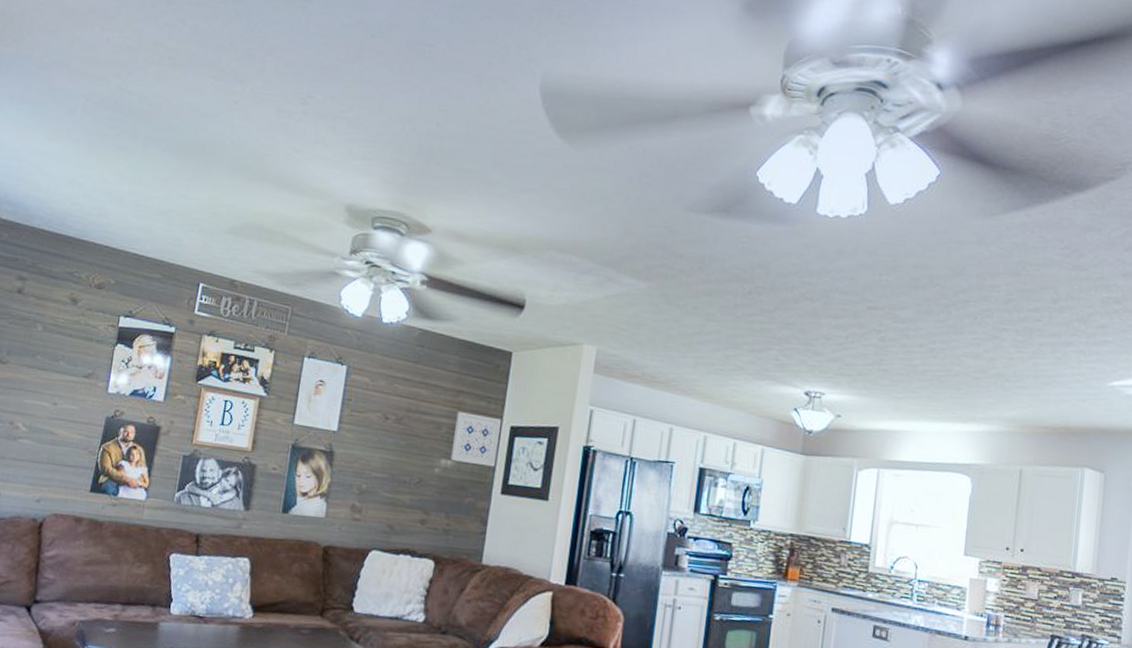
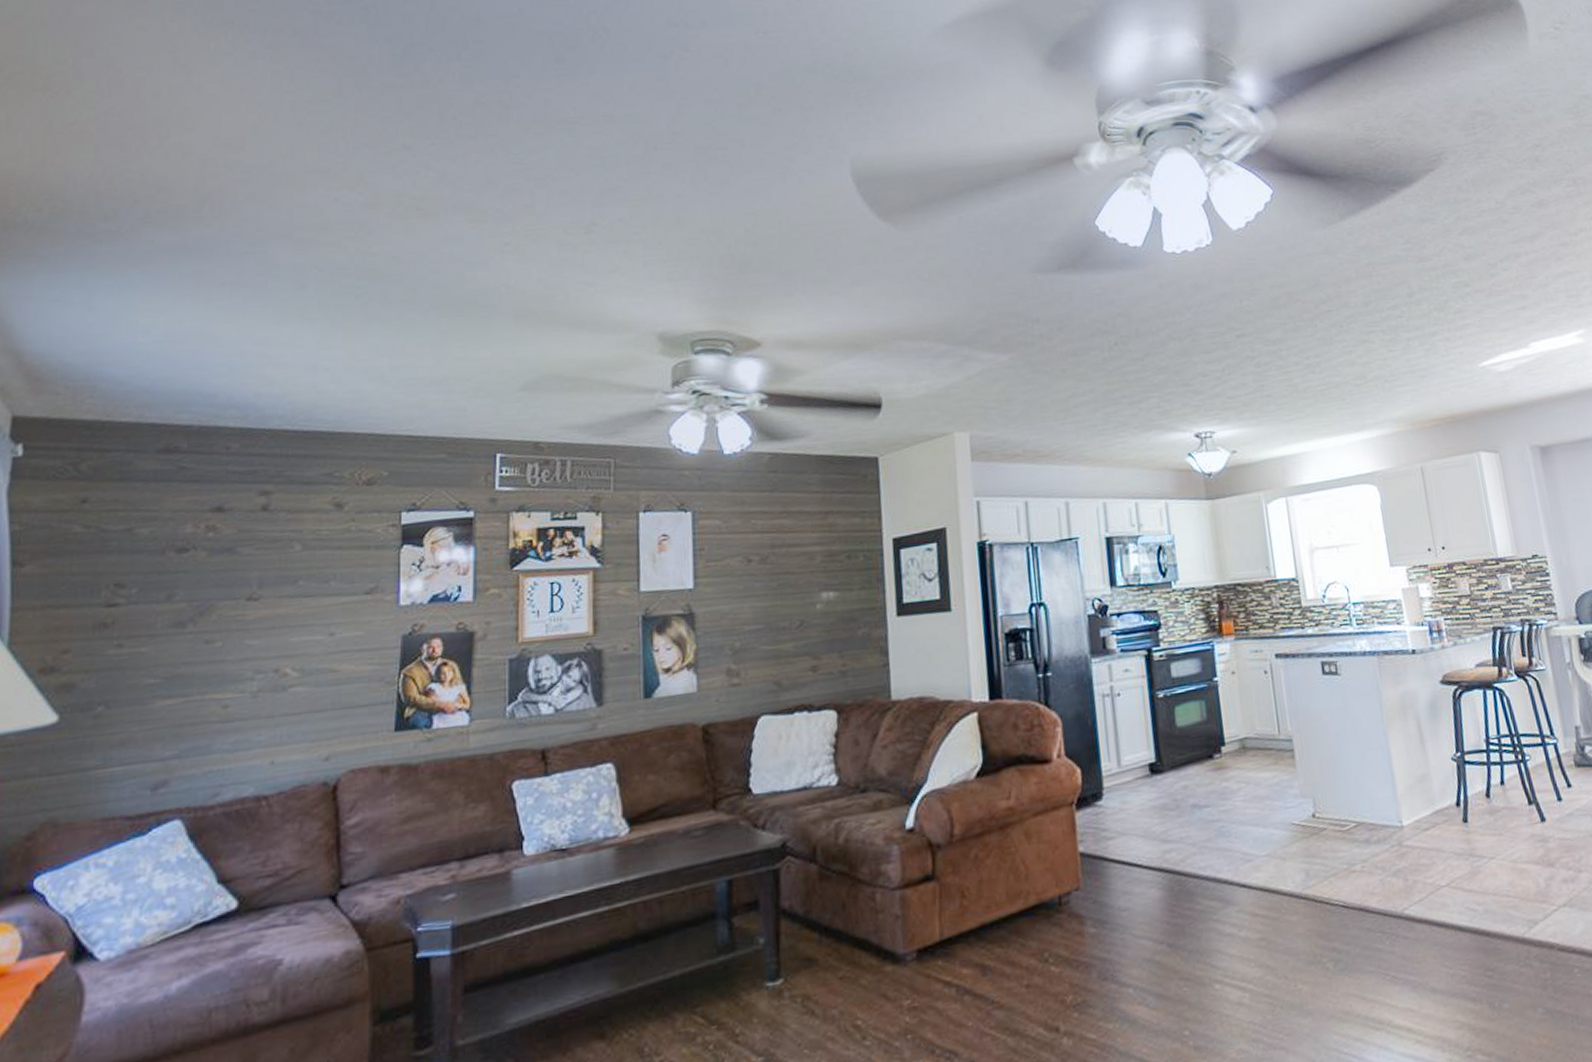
wall art: present [450,412,501,467] -> none [829,533,885,592]

